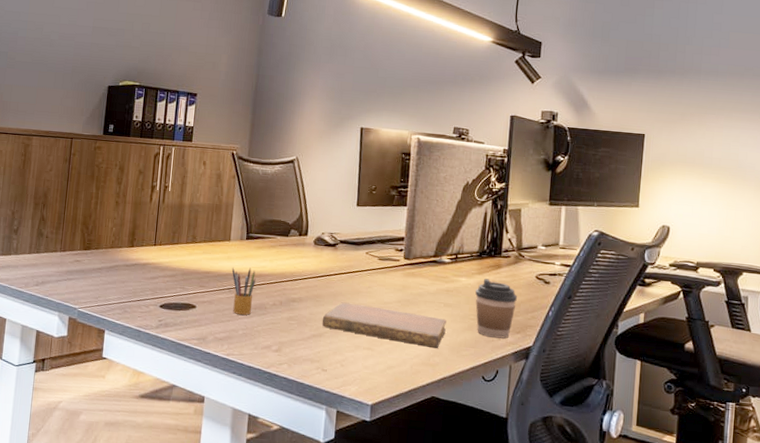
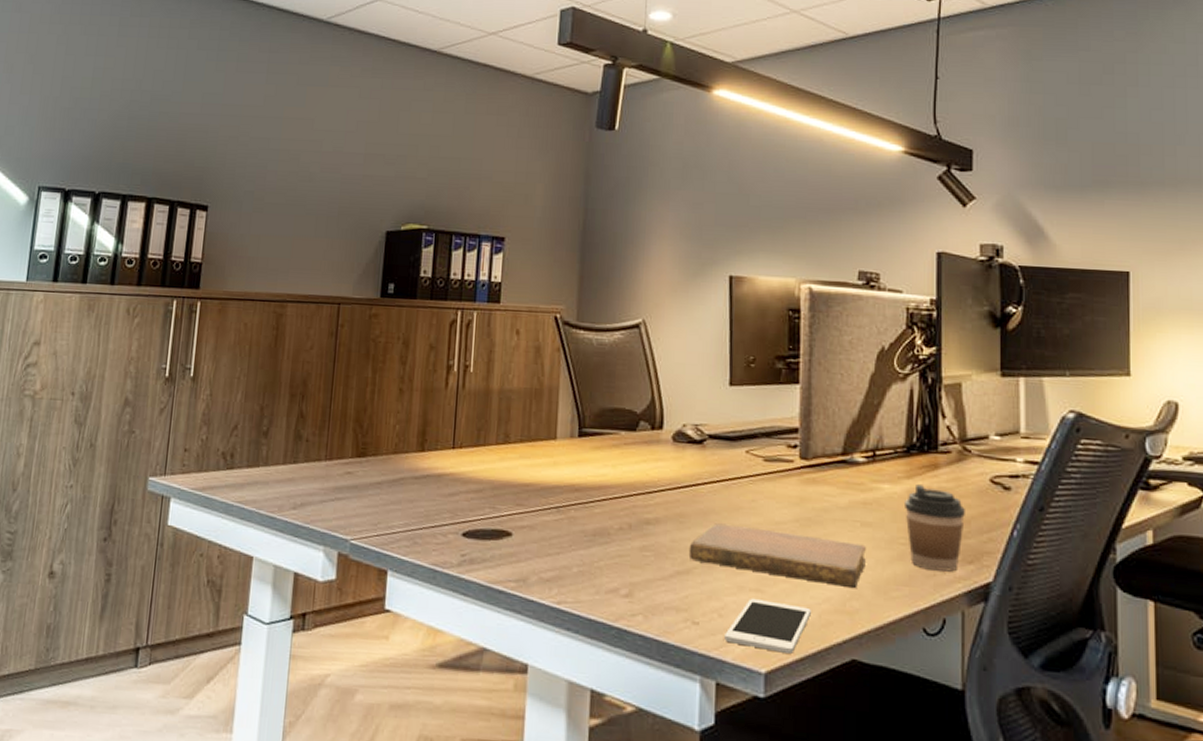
pencil box: present [231,267,256,315] -> none [559,476,594,545]
cell phone: none [344,354,406,392] -> present [724,598,811,654]

